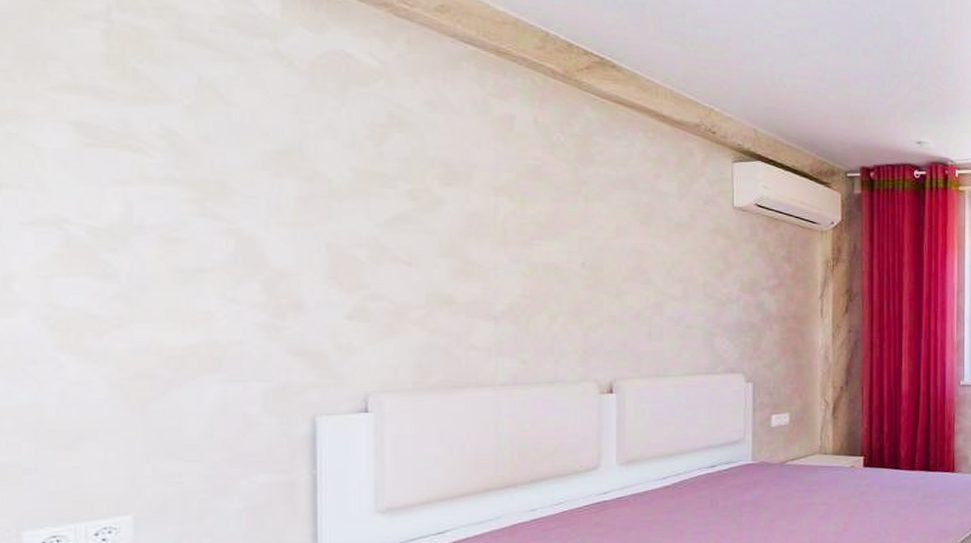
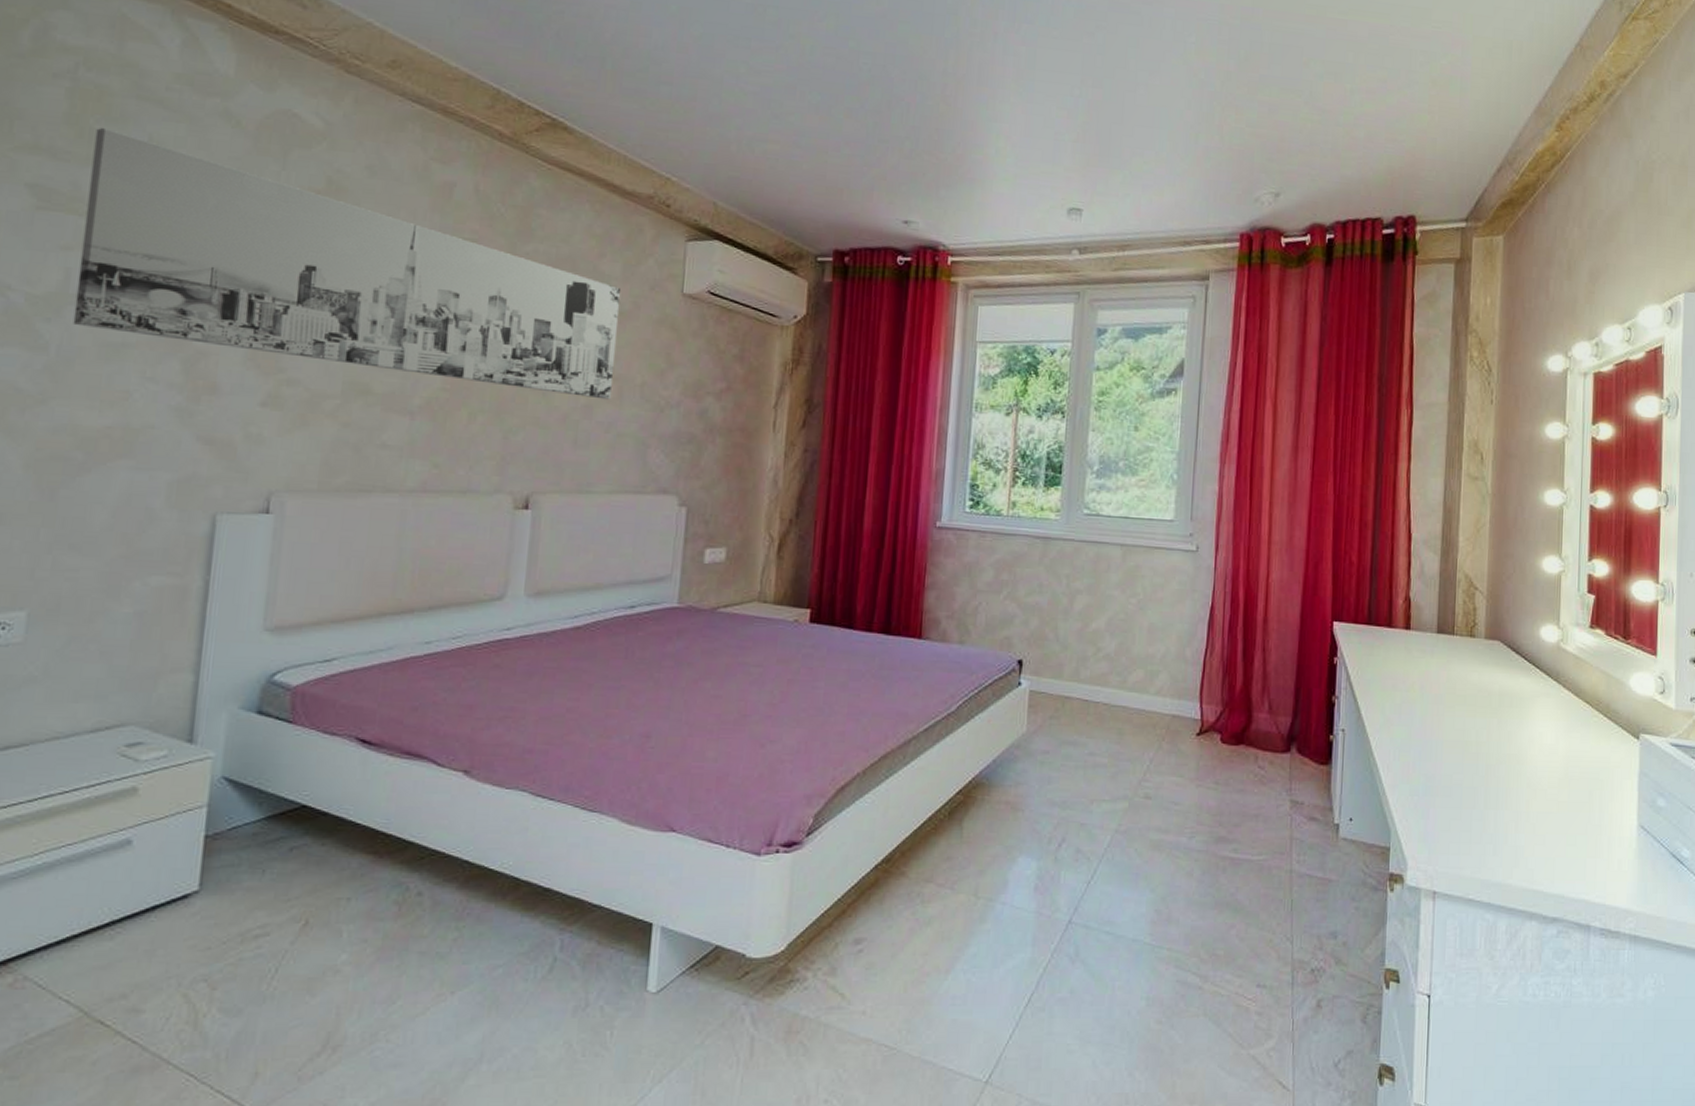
wall art: none [140,67,679,298] -> present [73,127,620,400]

